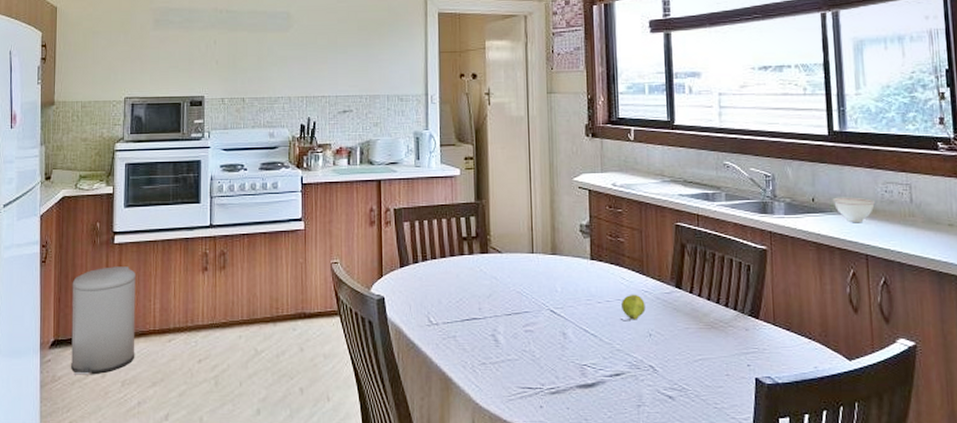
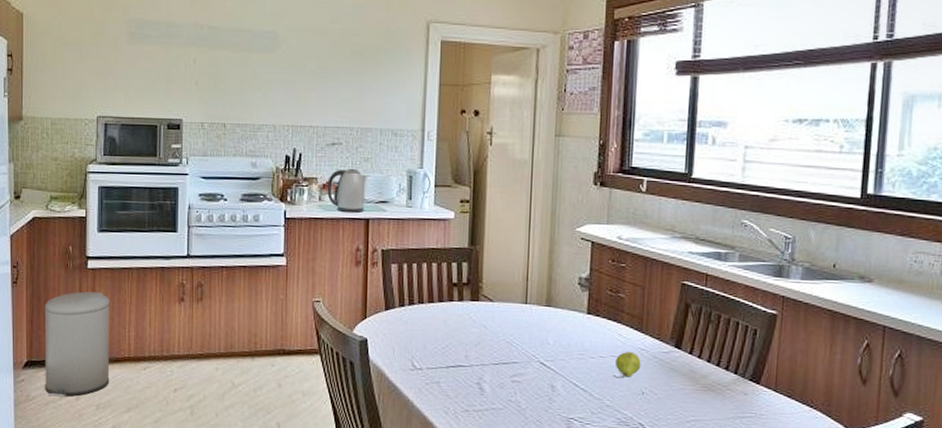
kettle: none [340,133,377,176] -> present [327,168,366,214]
bowl: present [832,197,875,223] -> none [855,264,901,293]

